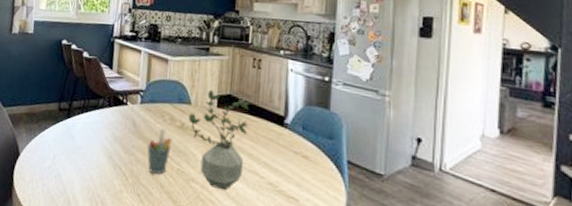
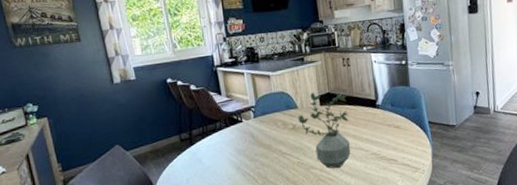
pen holder: present [147,128,173,175] -> none [268,133,289,172]

